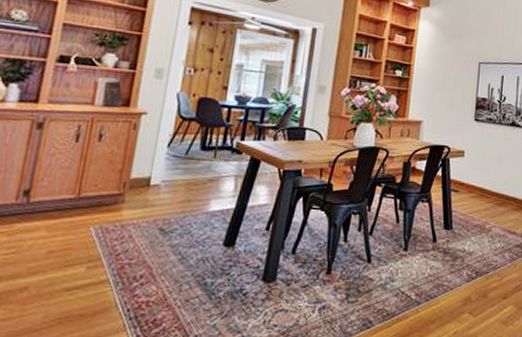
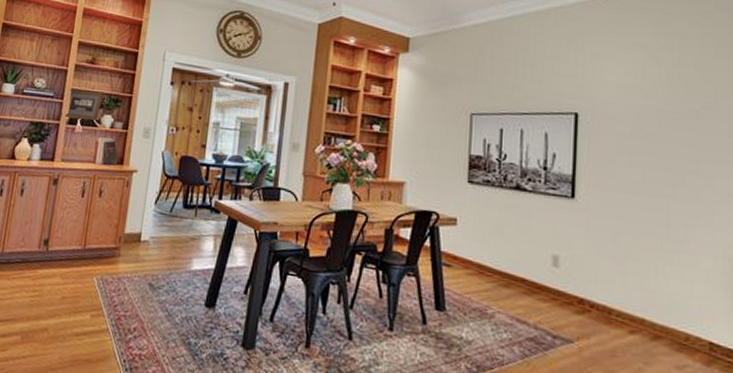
picture frame: none [48,23,105,59] -> present [60,89,103,120]

